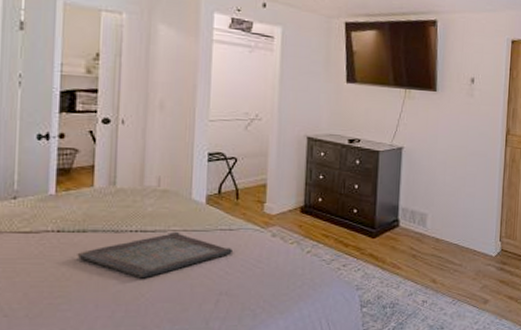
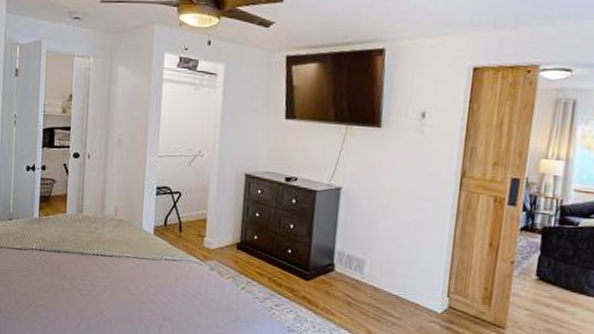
serving tray: present [77,231,232,279] -> none [53,258,175,298]

